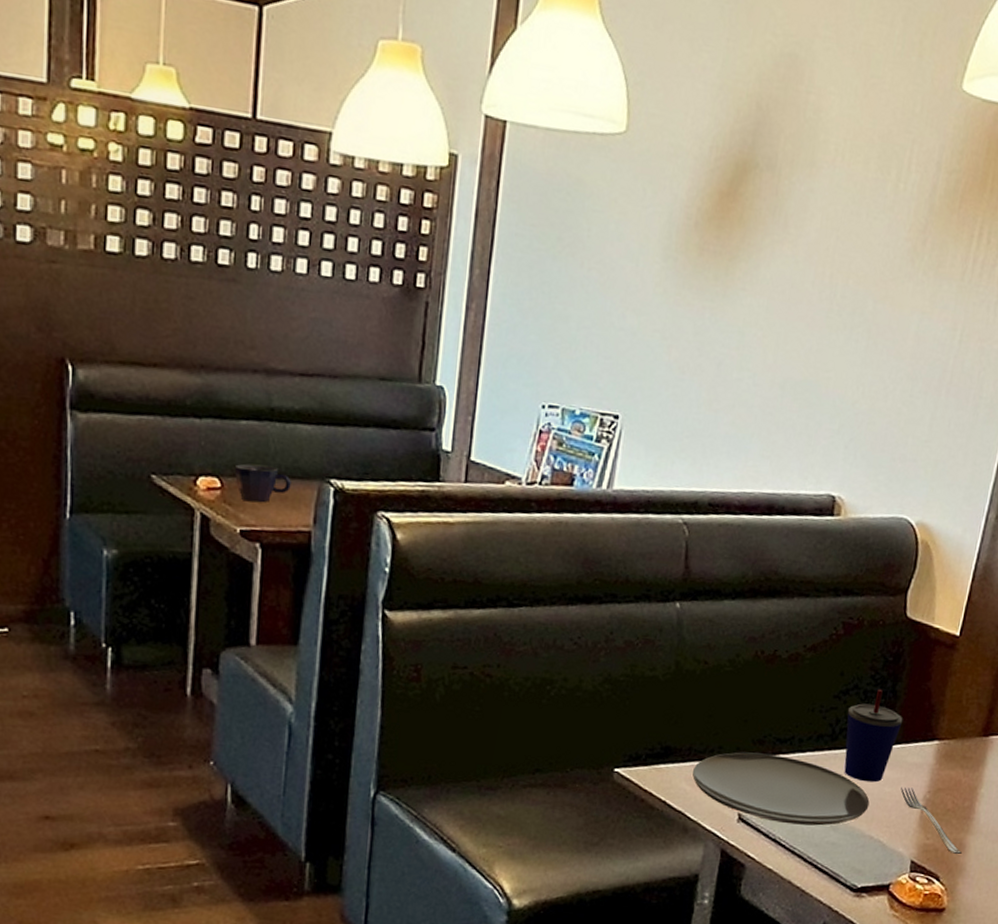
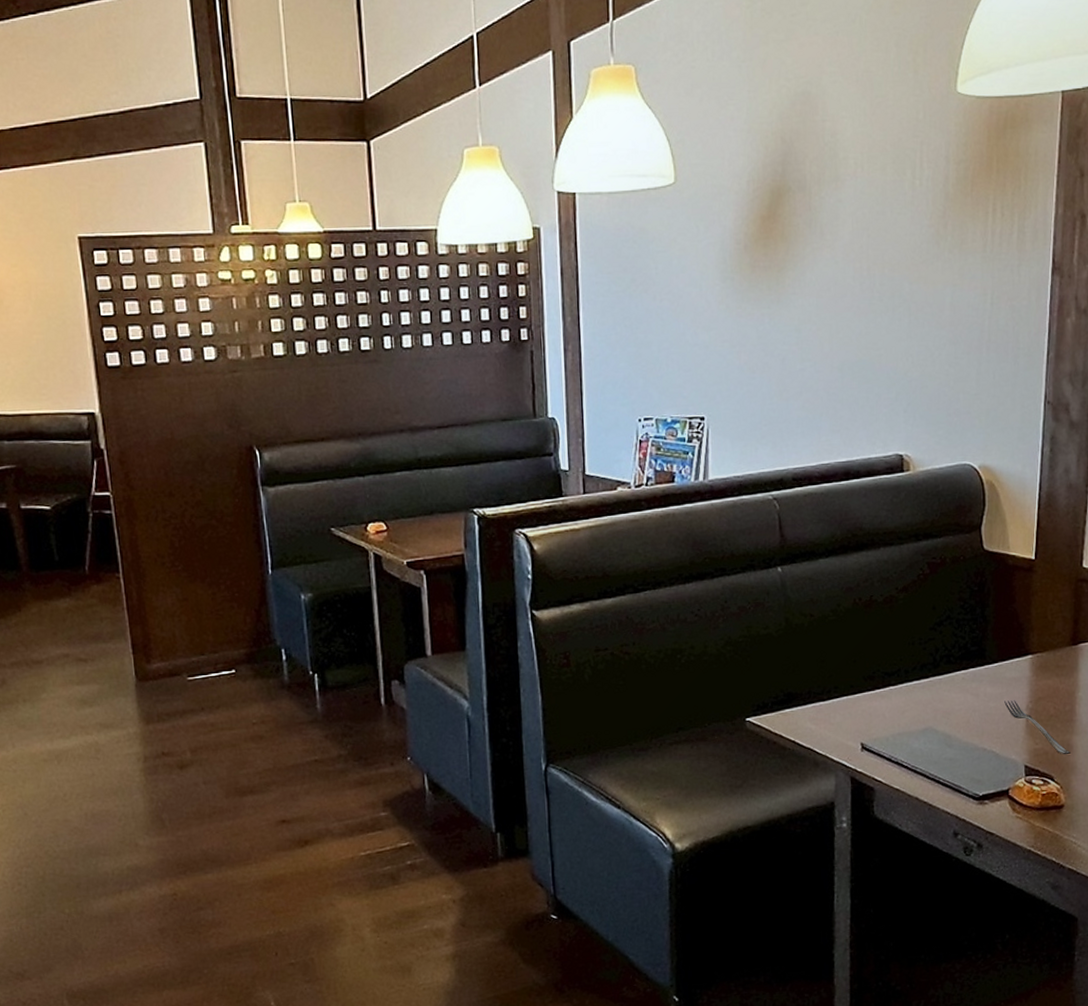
cup: present [235,463,291,503] -> none [396,506,442,538]
plate: present [692,752,870,826] -> none [814,687,978,747]
beverage cup: present [844,689,903,783] -> none [944,616,996,701]

